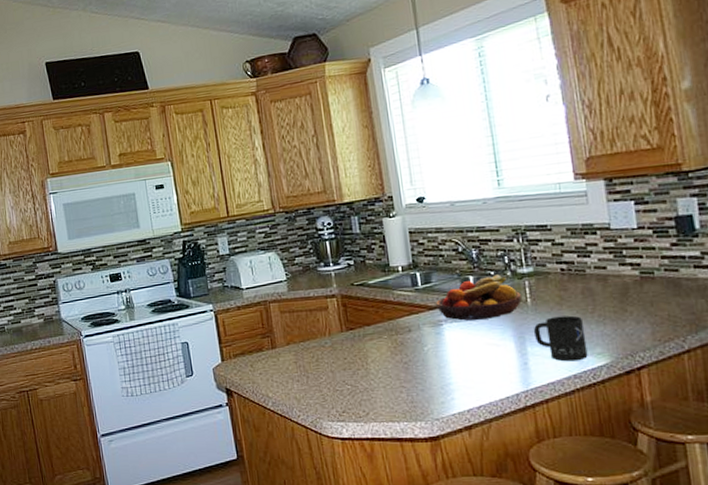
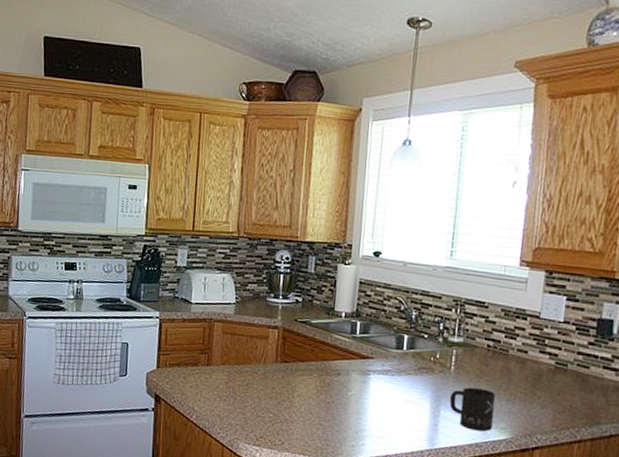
fruit bowl: present [436,274,522,321] -> none [368,338,447,378]

